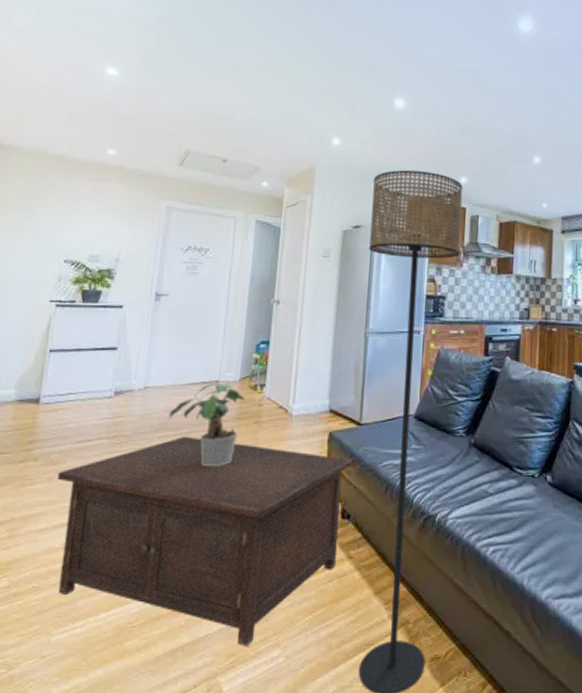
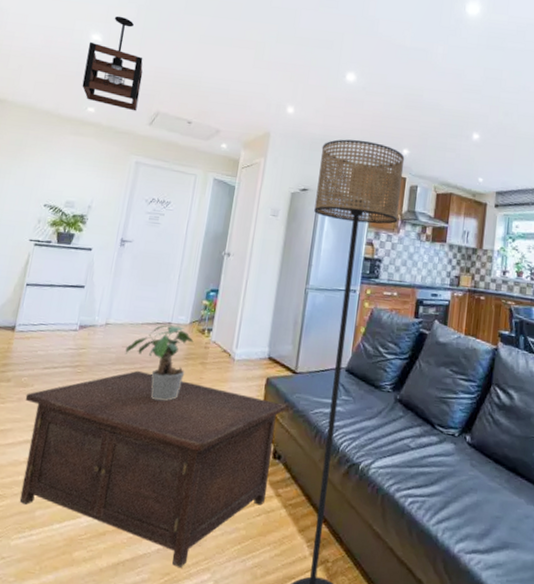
pendant light: none [99,46,169,152] -> present [82,16,143,111]

